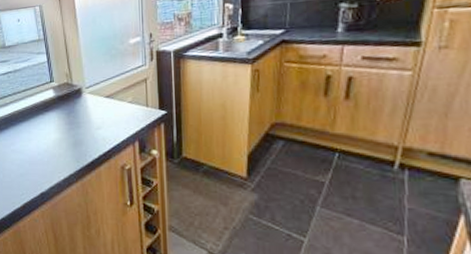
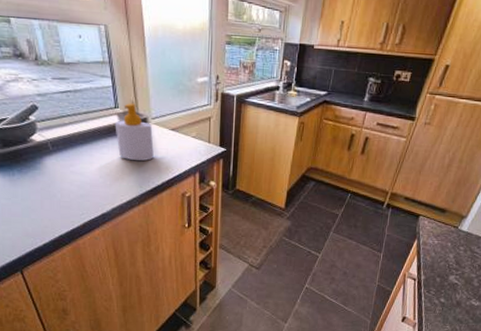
soap bottle: none [51,75,89,134] -> present [115,103,154,161]

